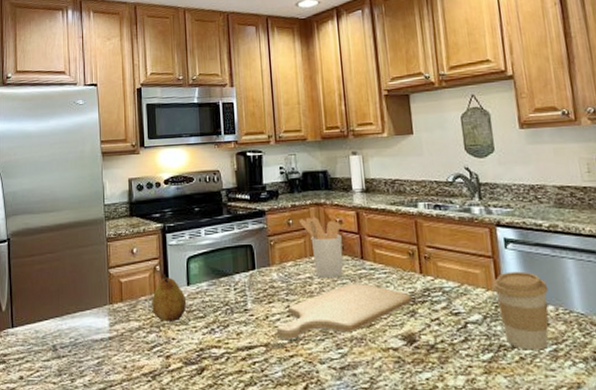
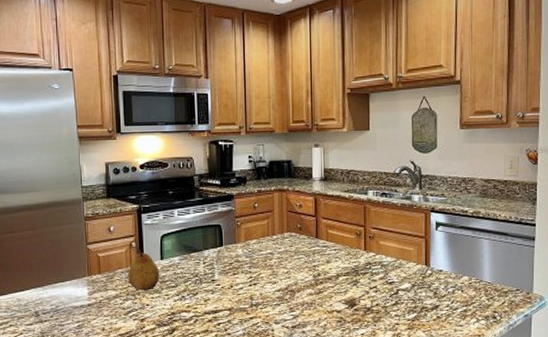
chopping board: present [277,282,413,339] -> none [240,258,356,304]
utensil holder: present [298,217,343,278] -> none [263,201,300,253]
coffee cup: present [492,271,549,350] -> none [423,249,466,311]

